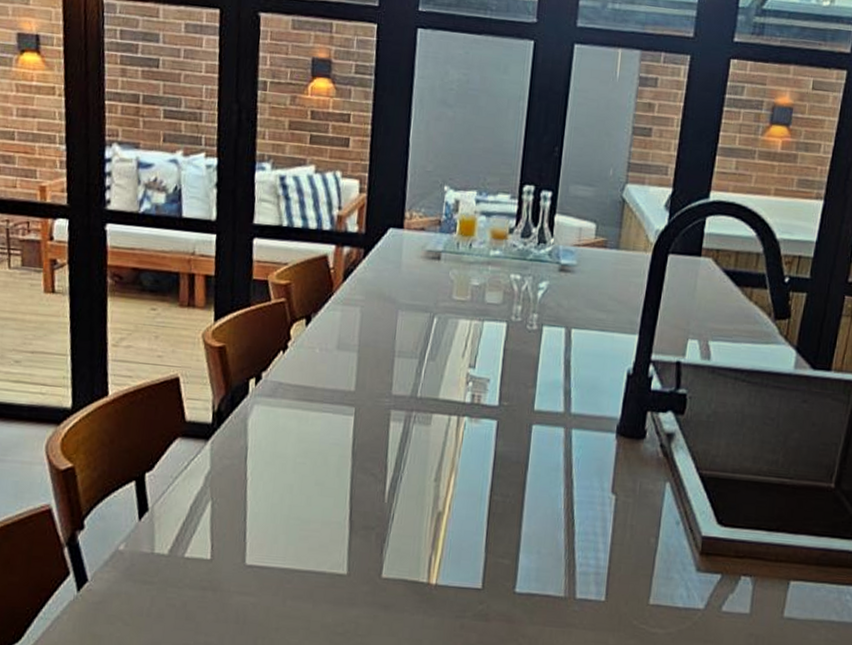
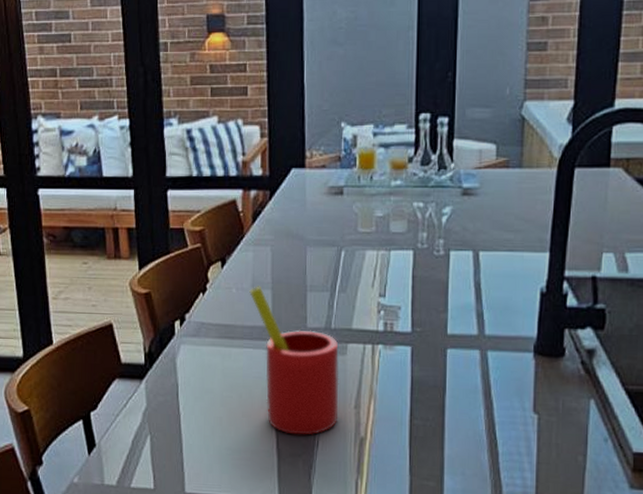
straw: none [333,347,423,508] -> present [249,286,339,436]

